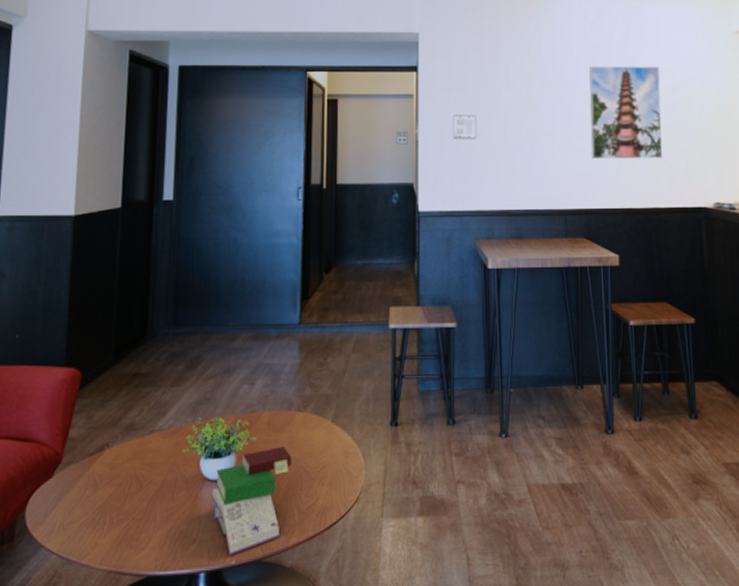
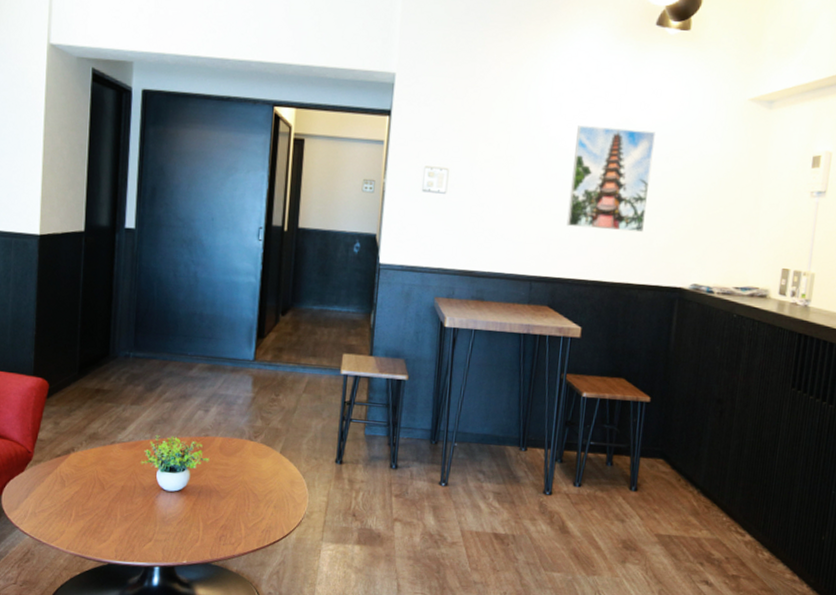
book: present [211,447,292,556] -> none [166,469,241,556]

